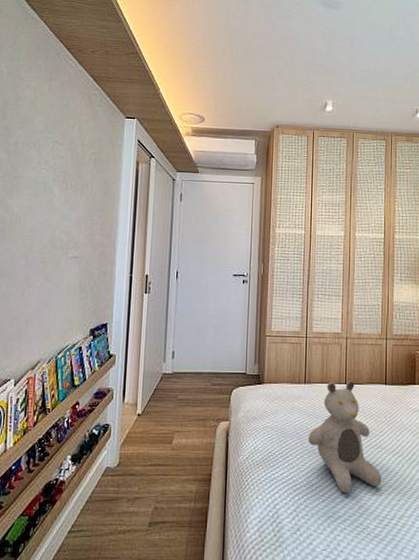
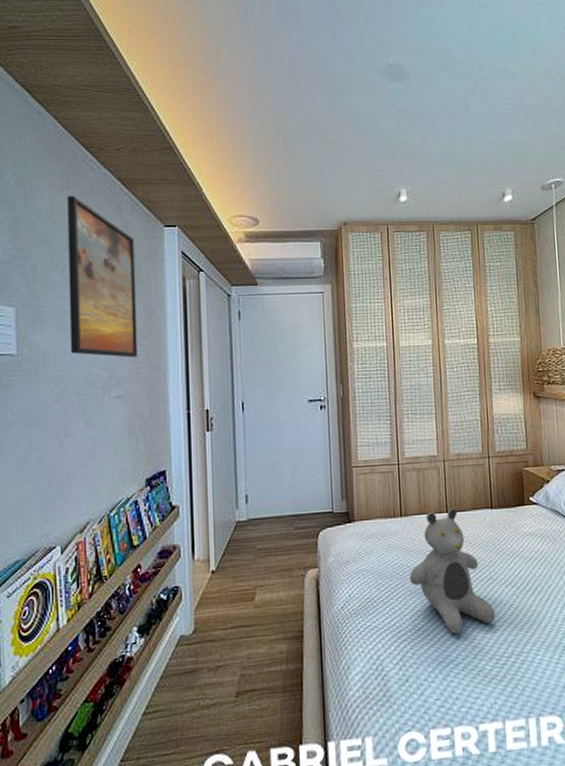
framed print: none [38,87,100,226] -> present [67,196,138,358]

